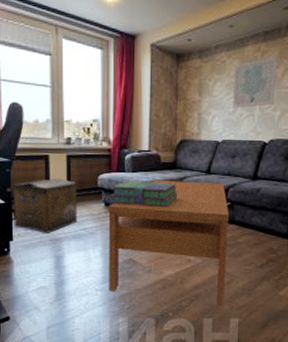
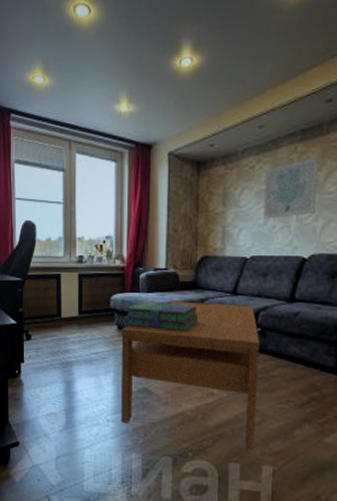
cardboard box: present [12,178,77,233] -> none [24,298,89,356]

